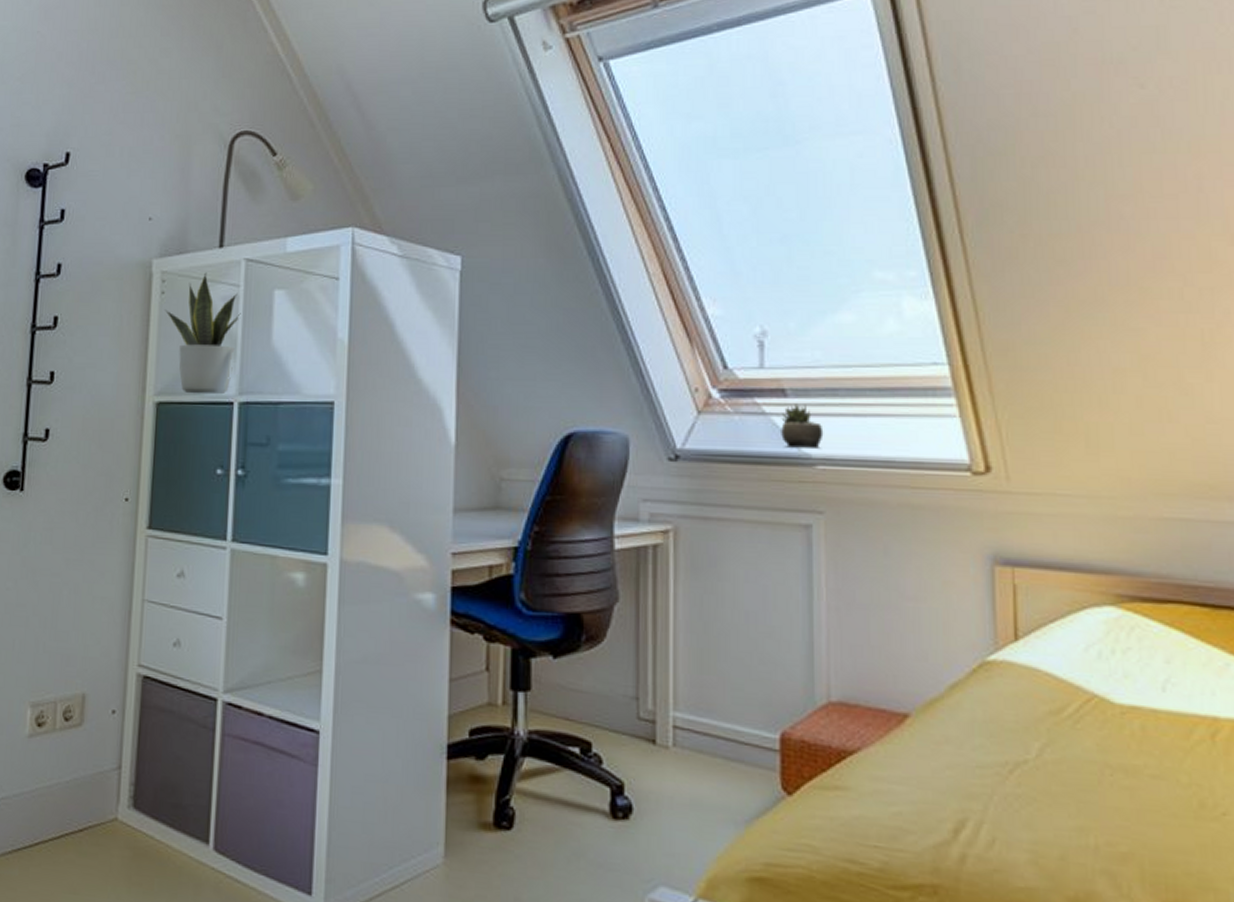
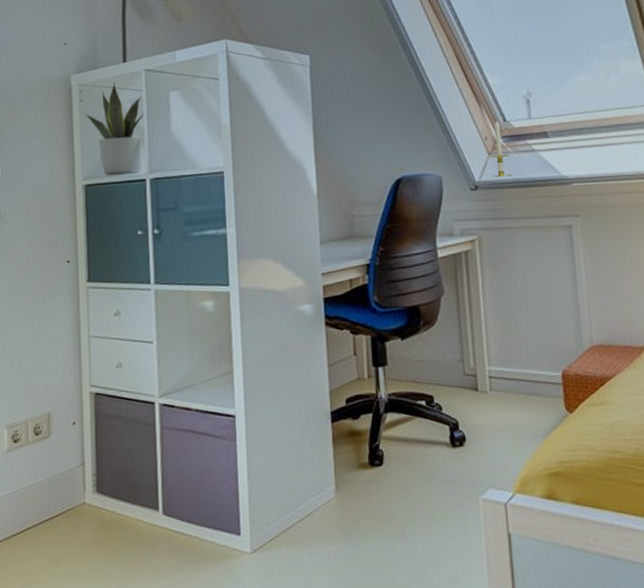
candle: none [700,366,730,447] -> present [490,120,512,178]
succulent plant: present [781,403,824,450] -> none [545,141,575,174]

